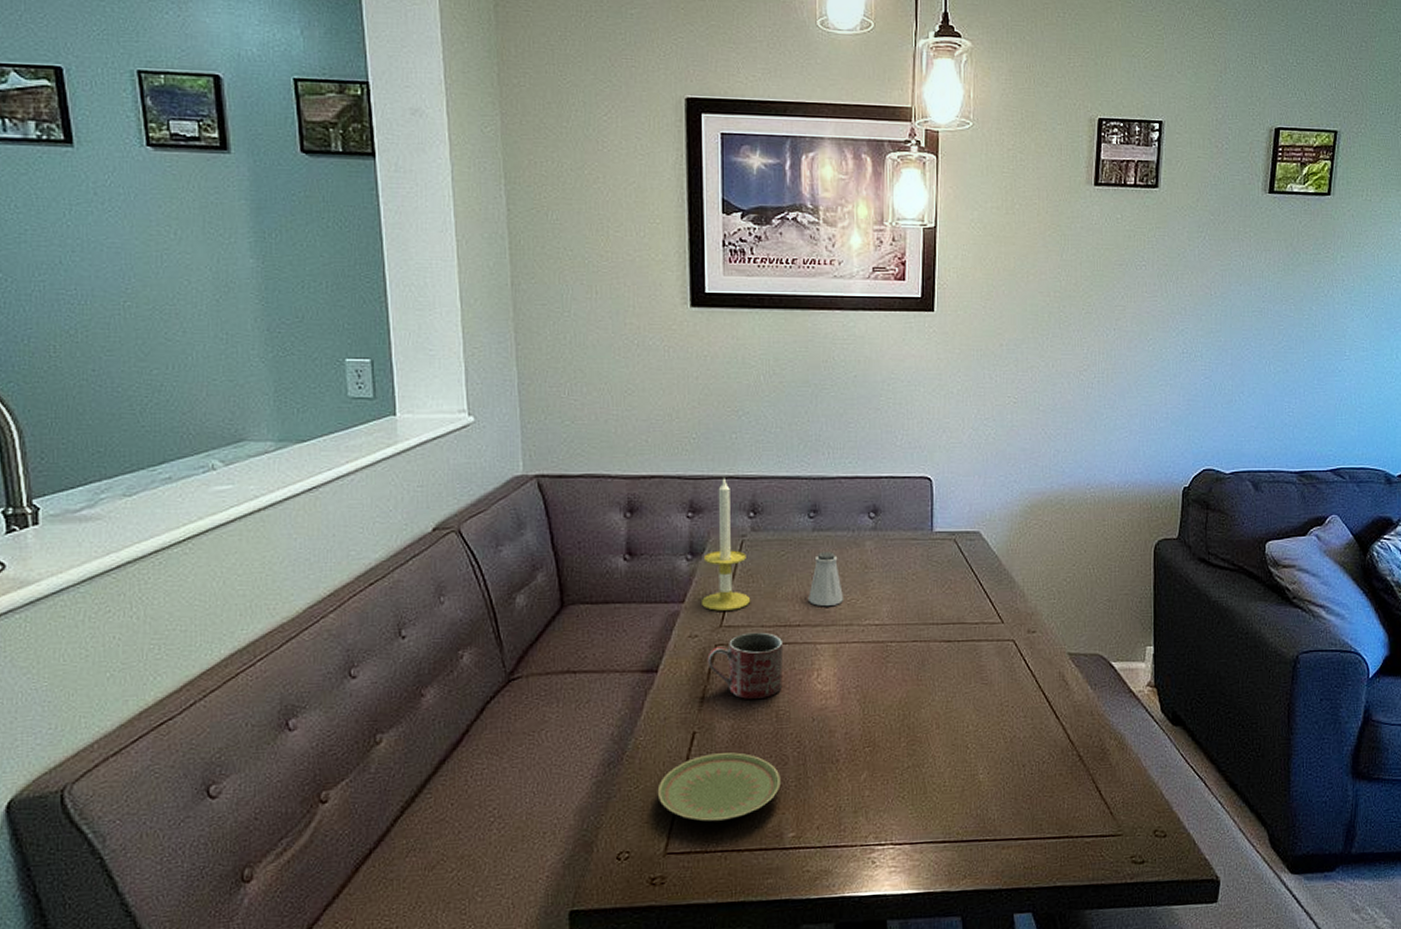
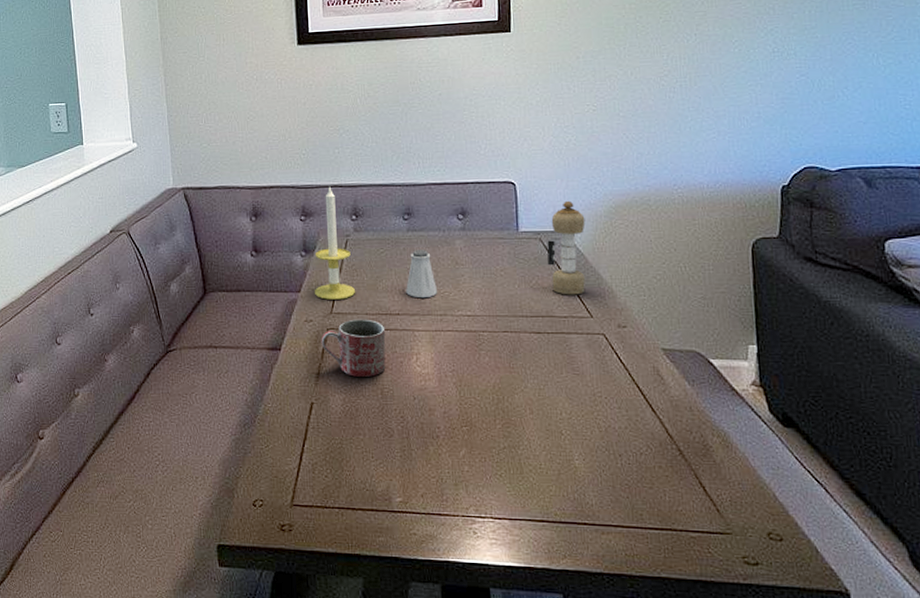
plate: present [657,752,781,822] -> none [283,422,388,482]
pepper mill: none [960,498,1001,600] -> present [547,200,586,295]

